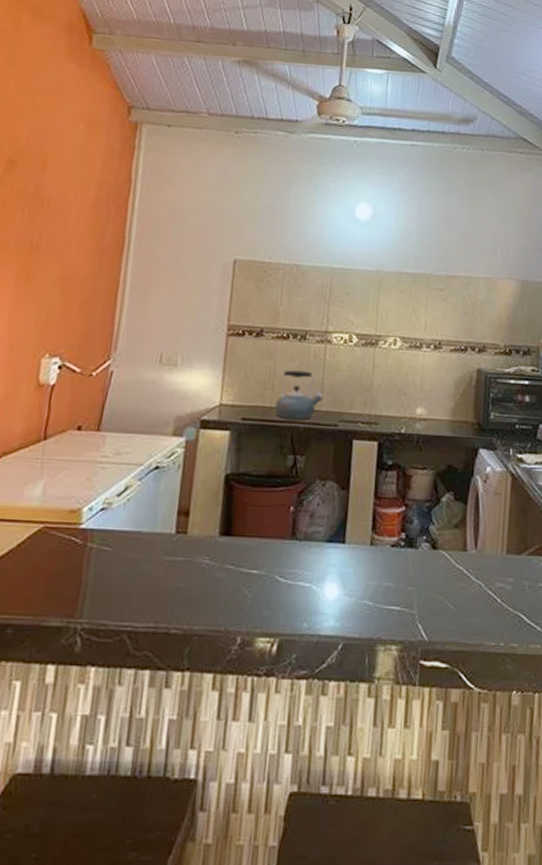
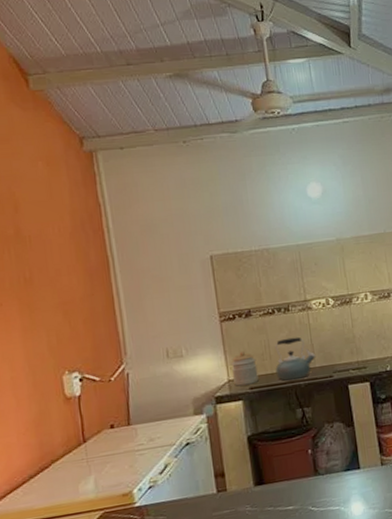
jar: none [225,373,257,415] -> present [230,350,259,386]

